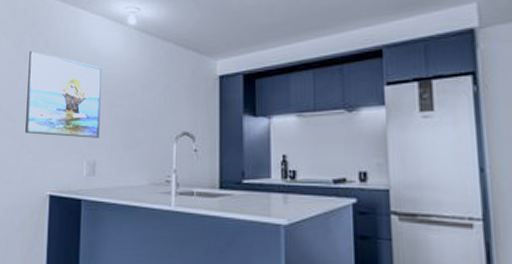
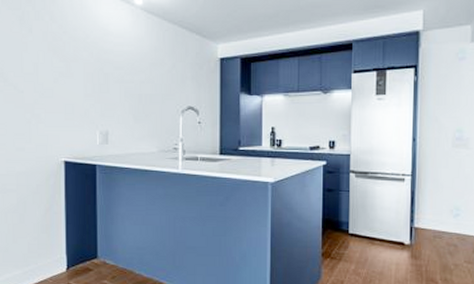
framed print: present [25,51,101,138] -> none [33,23,111,110]

